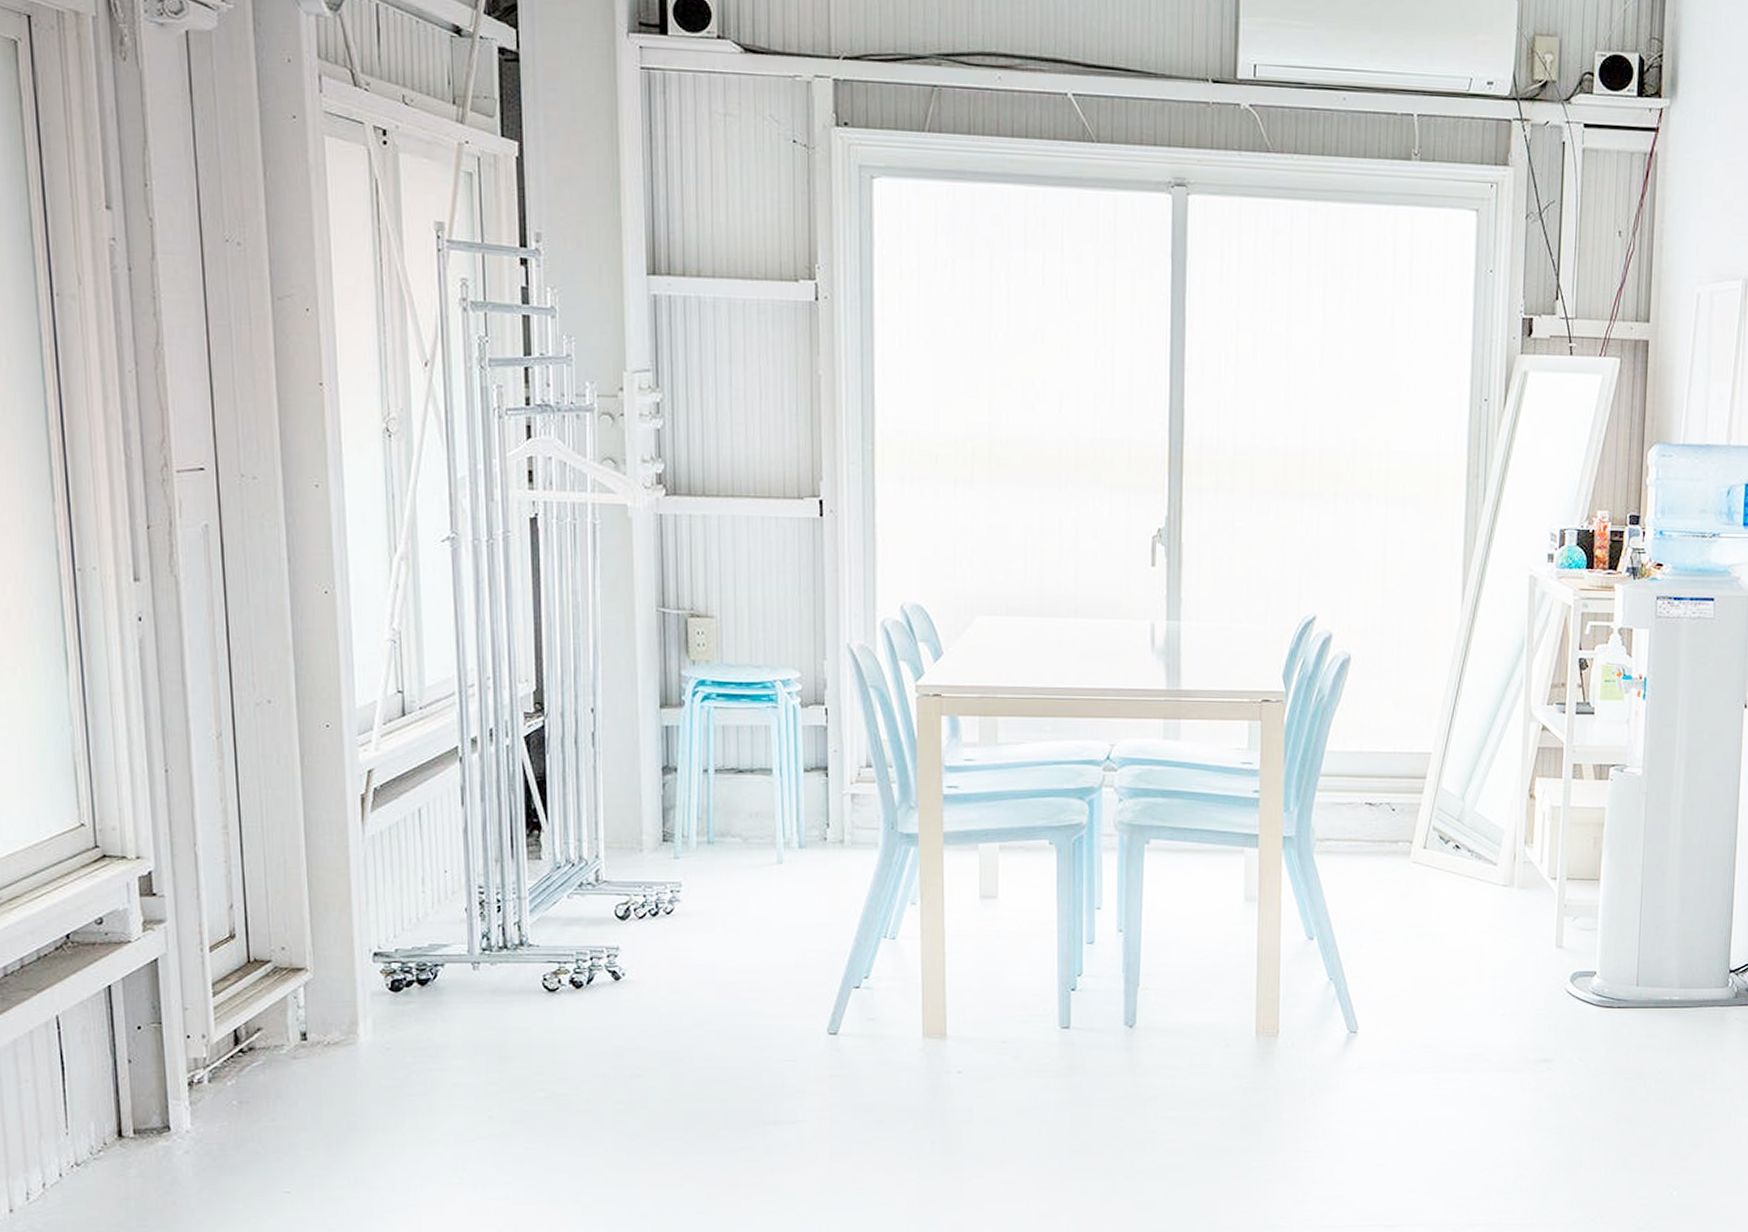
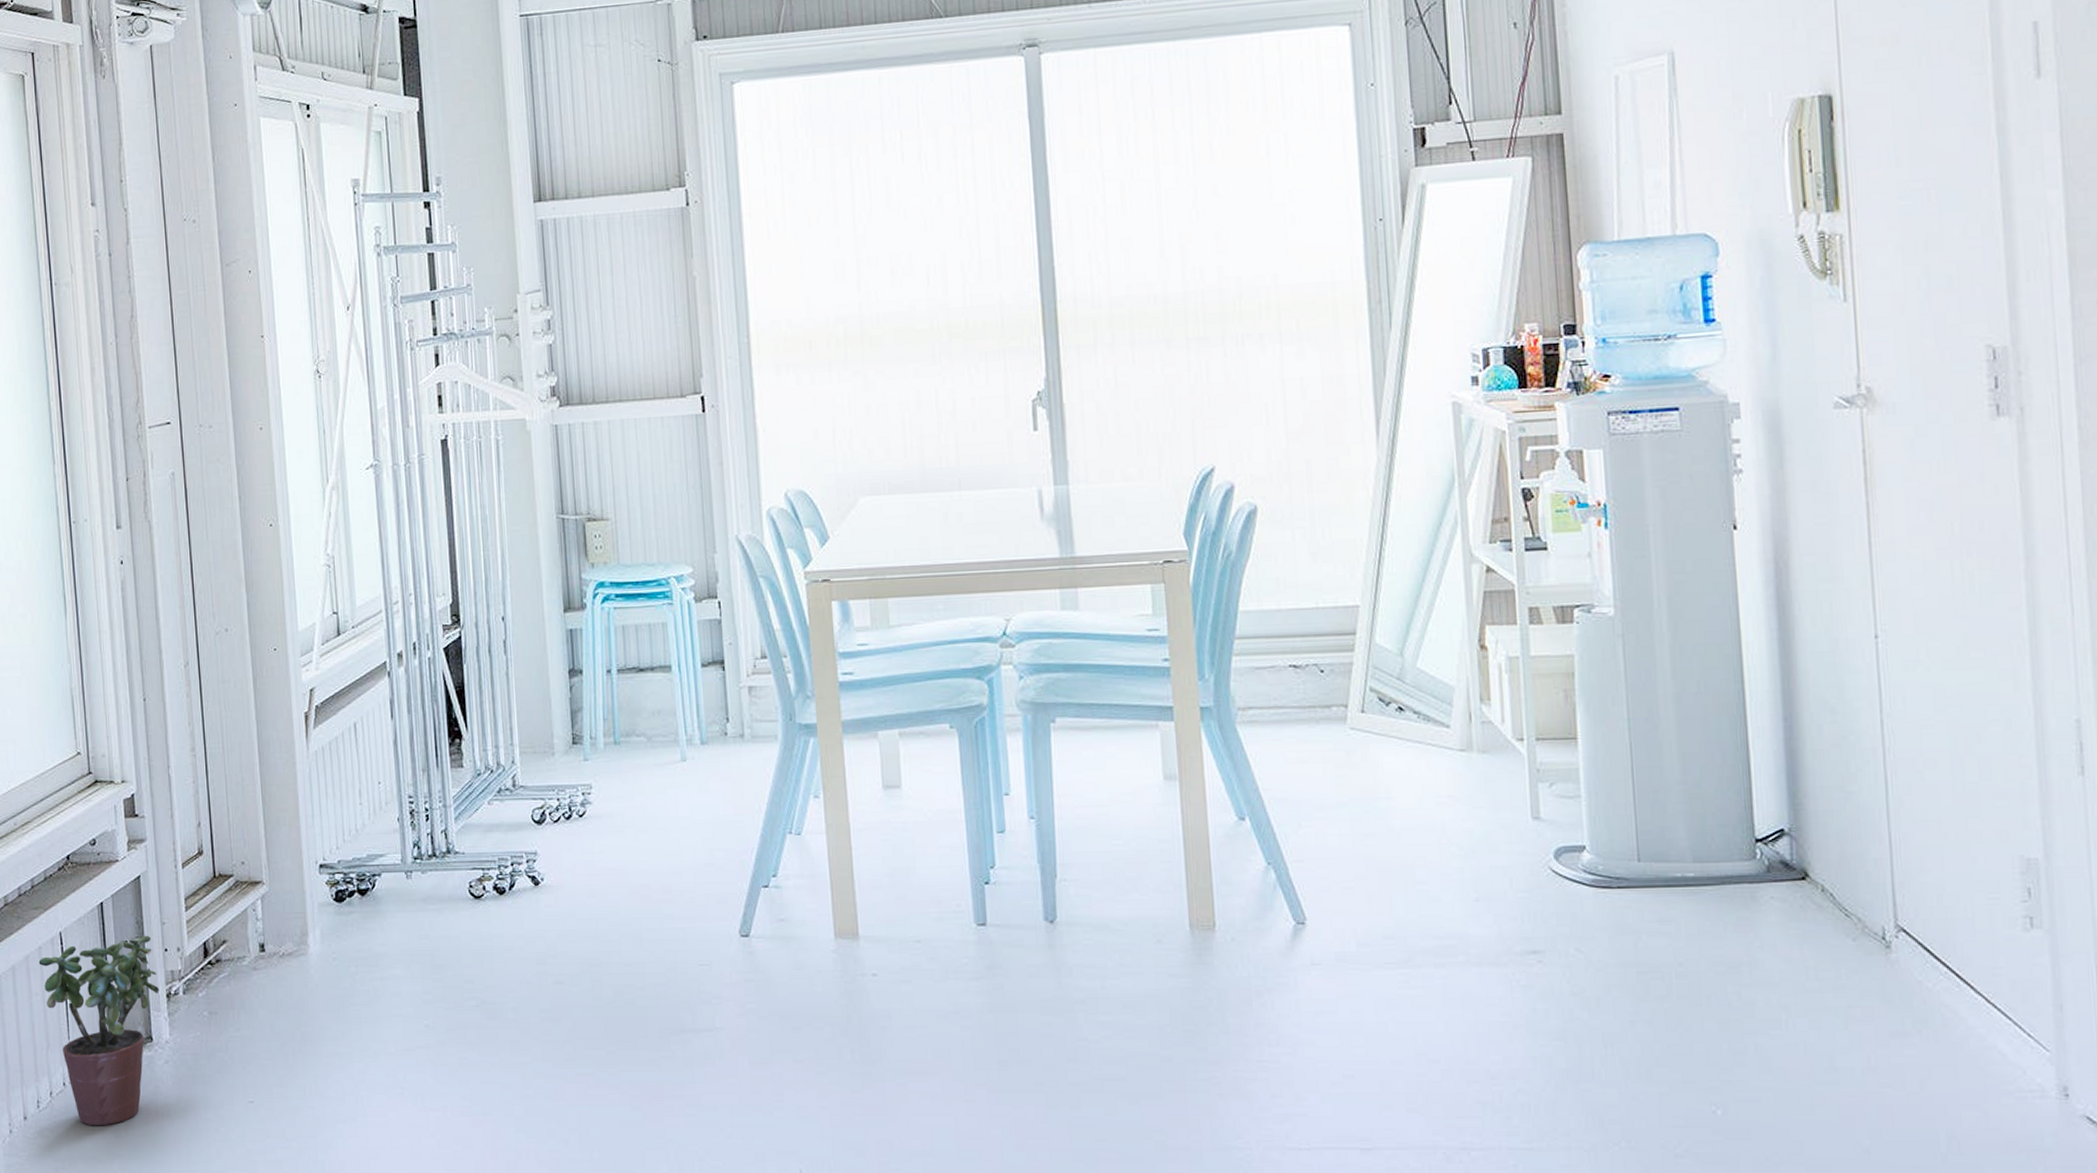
potted plant: none [29,1021,180,1218] -> present [38,935,160,1126]

